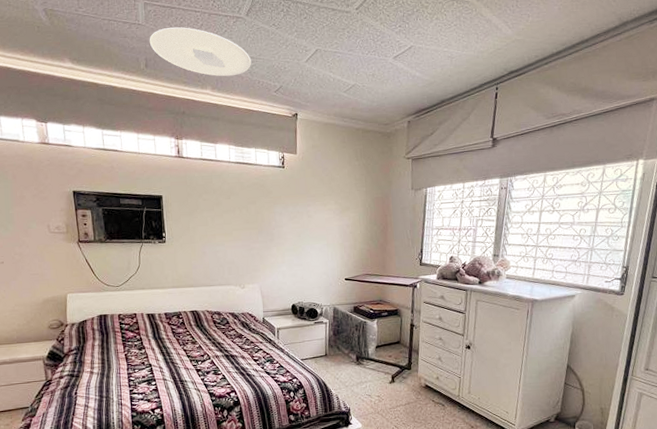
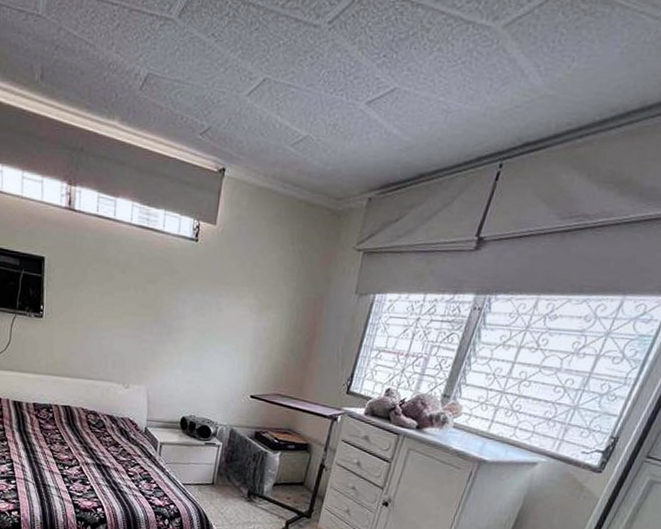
ceiling light: present [149,27,252,77] -> none [48,25,177,105]

